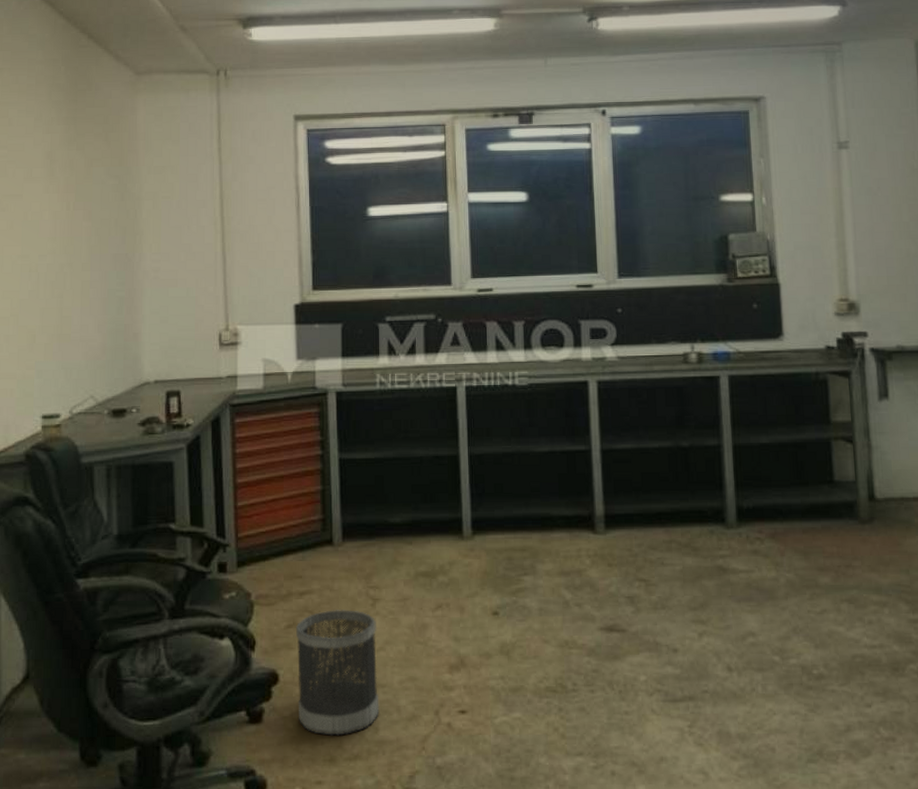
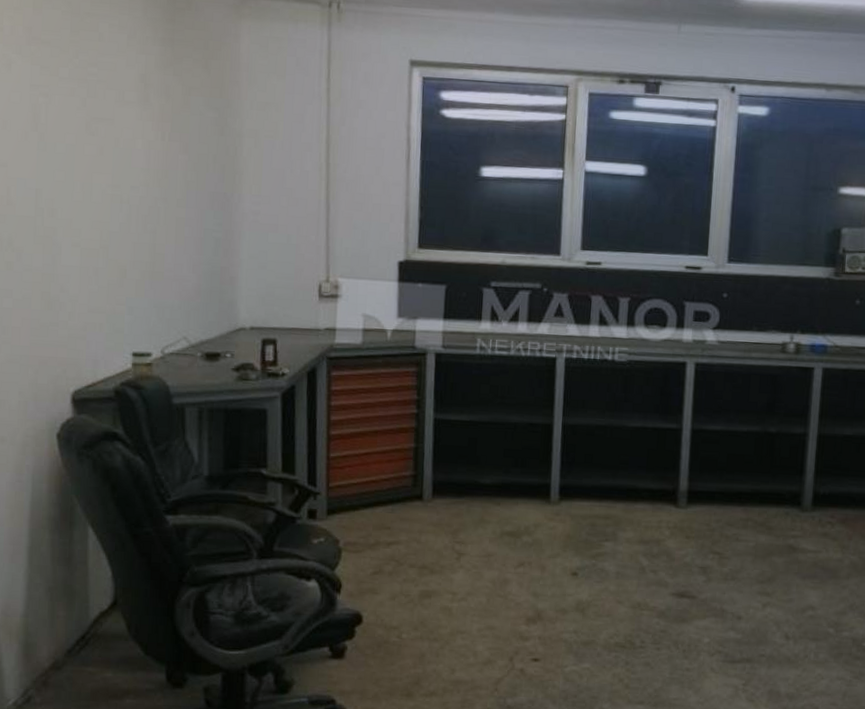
wastebasket: present [295,610,380,736] -> none [378,560,460,674]

